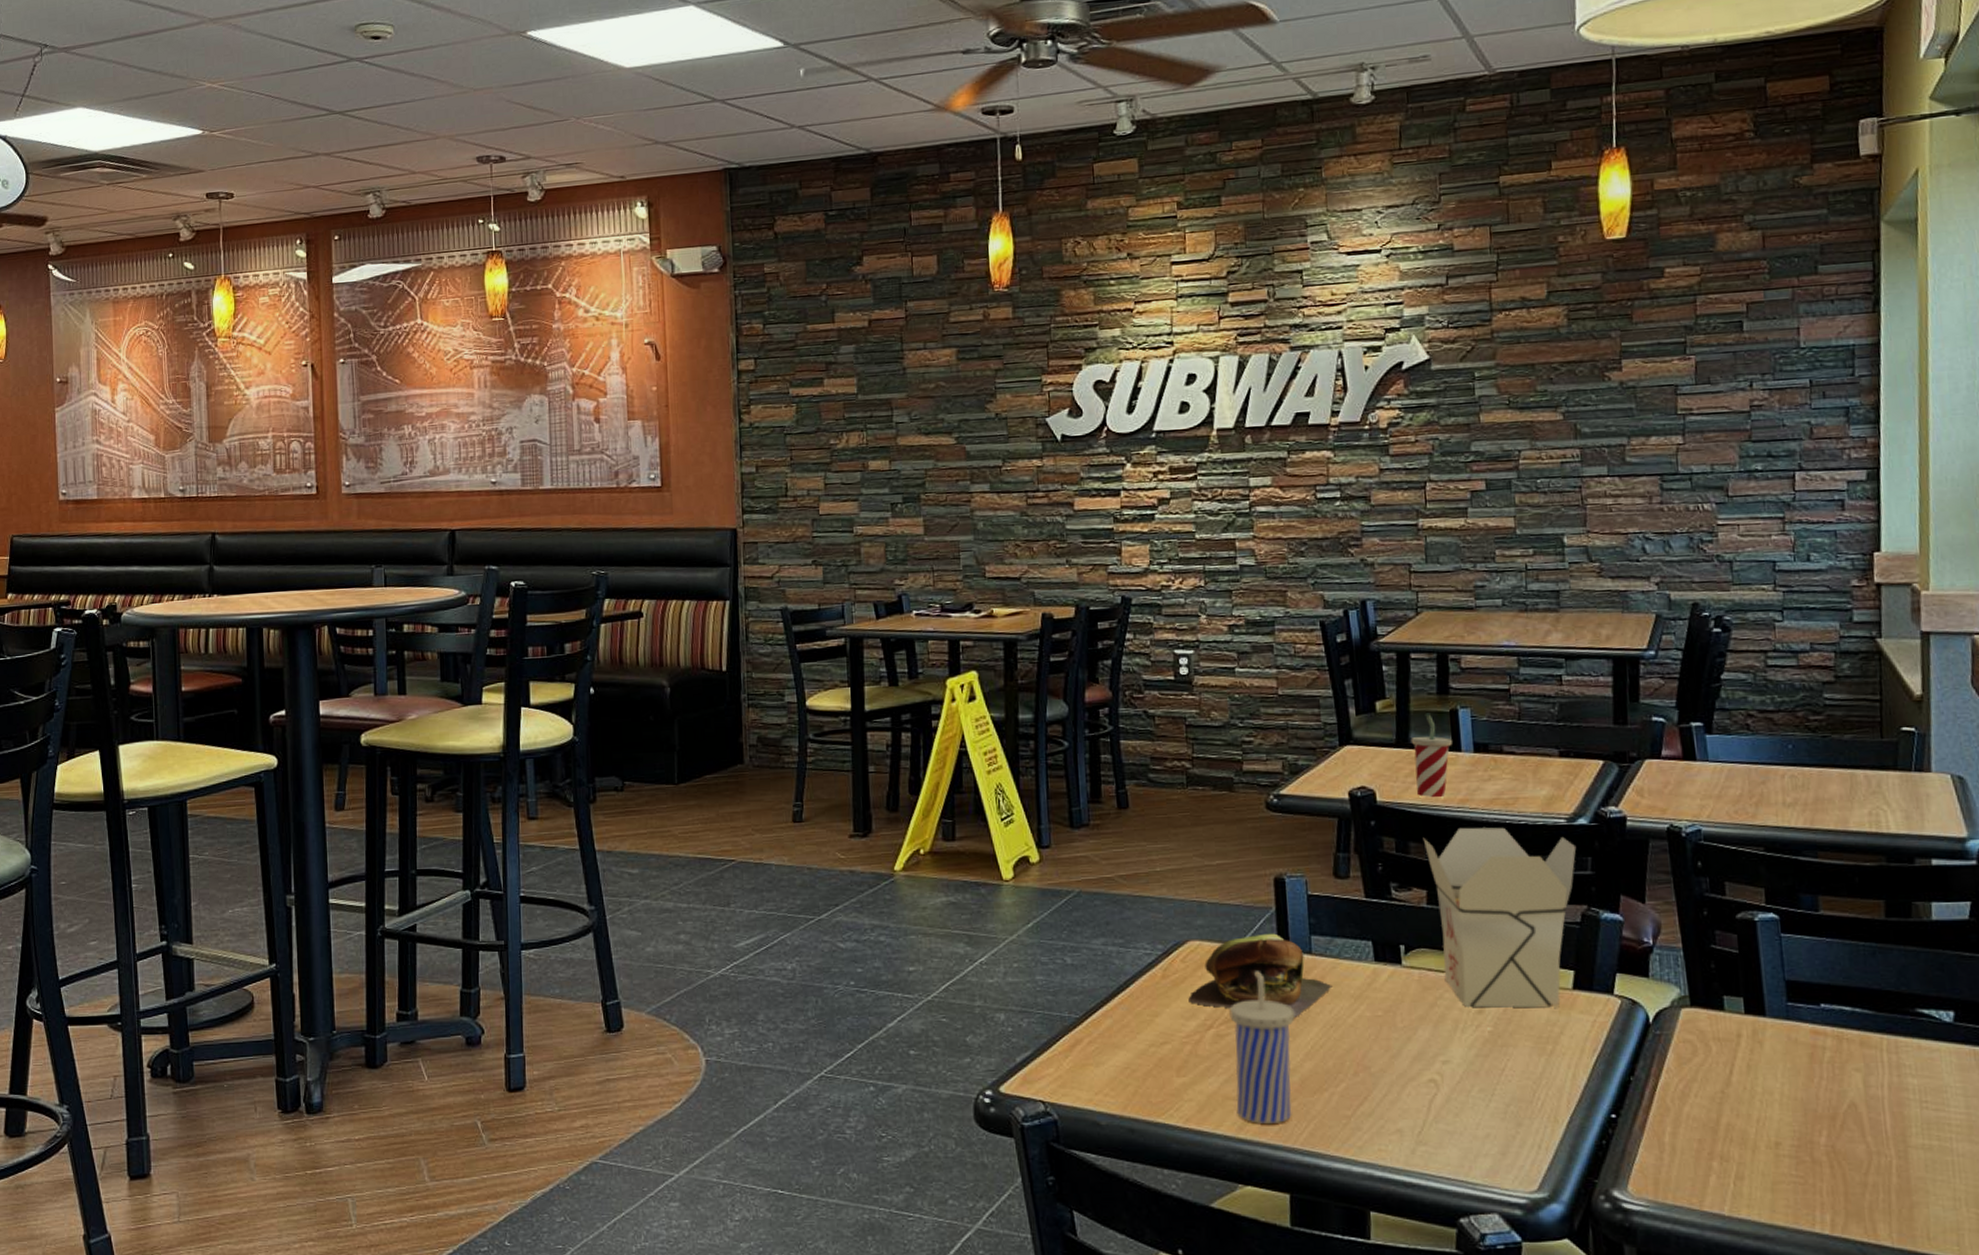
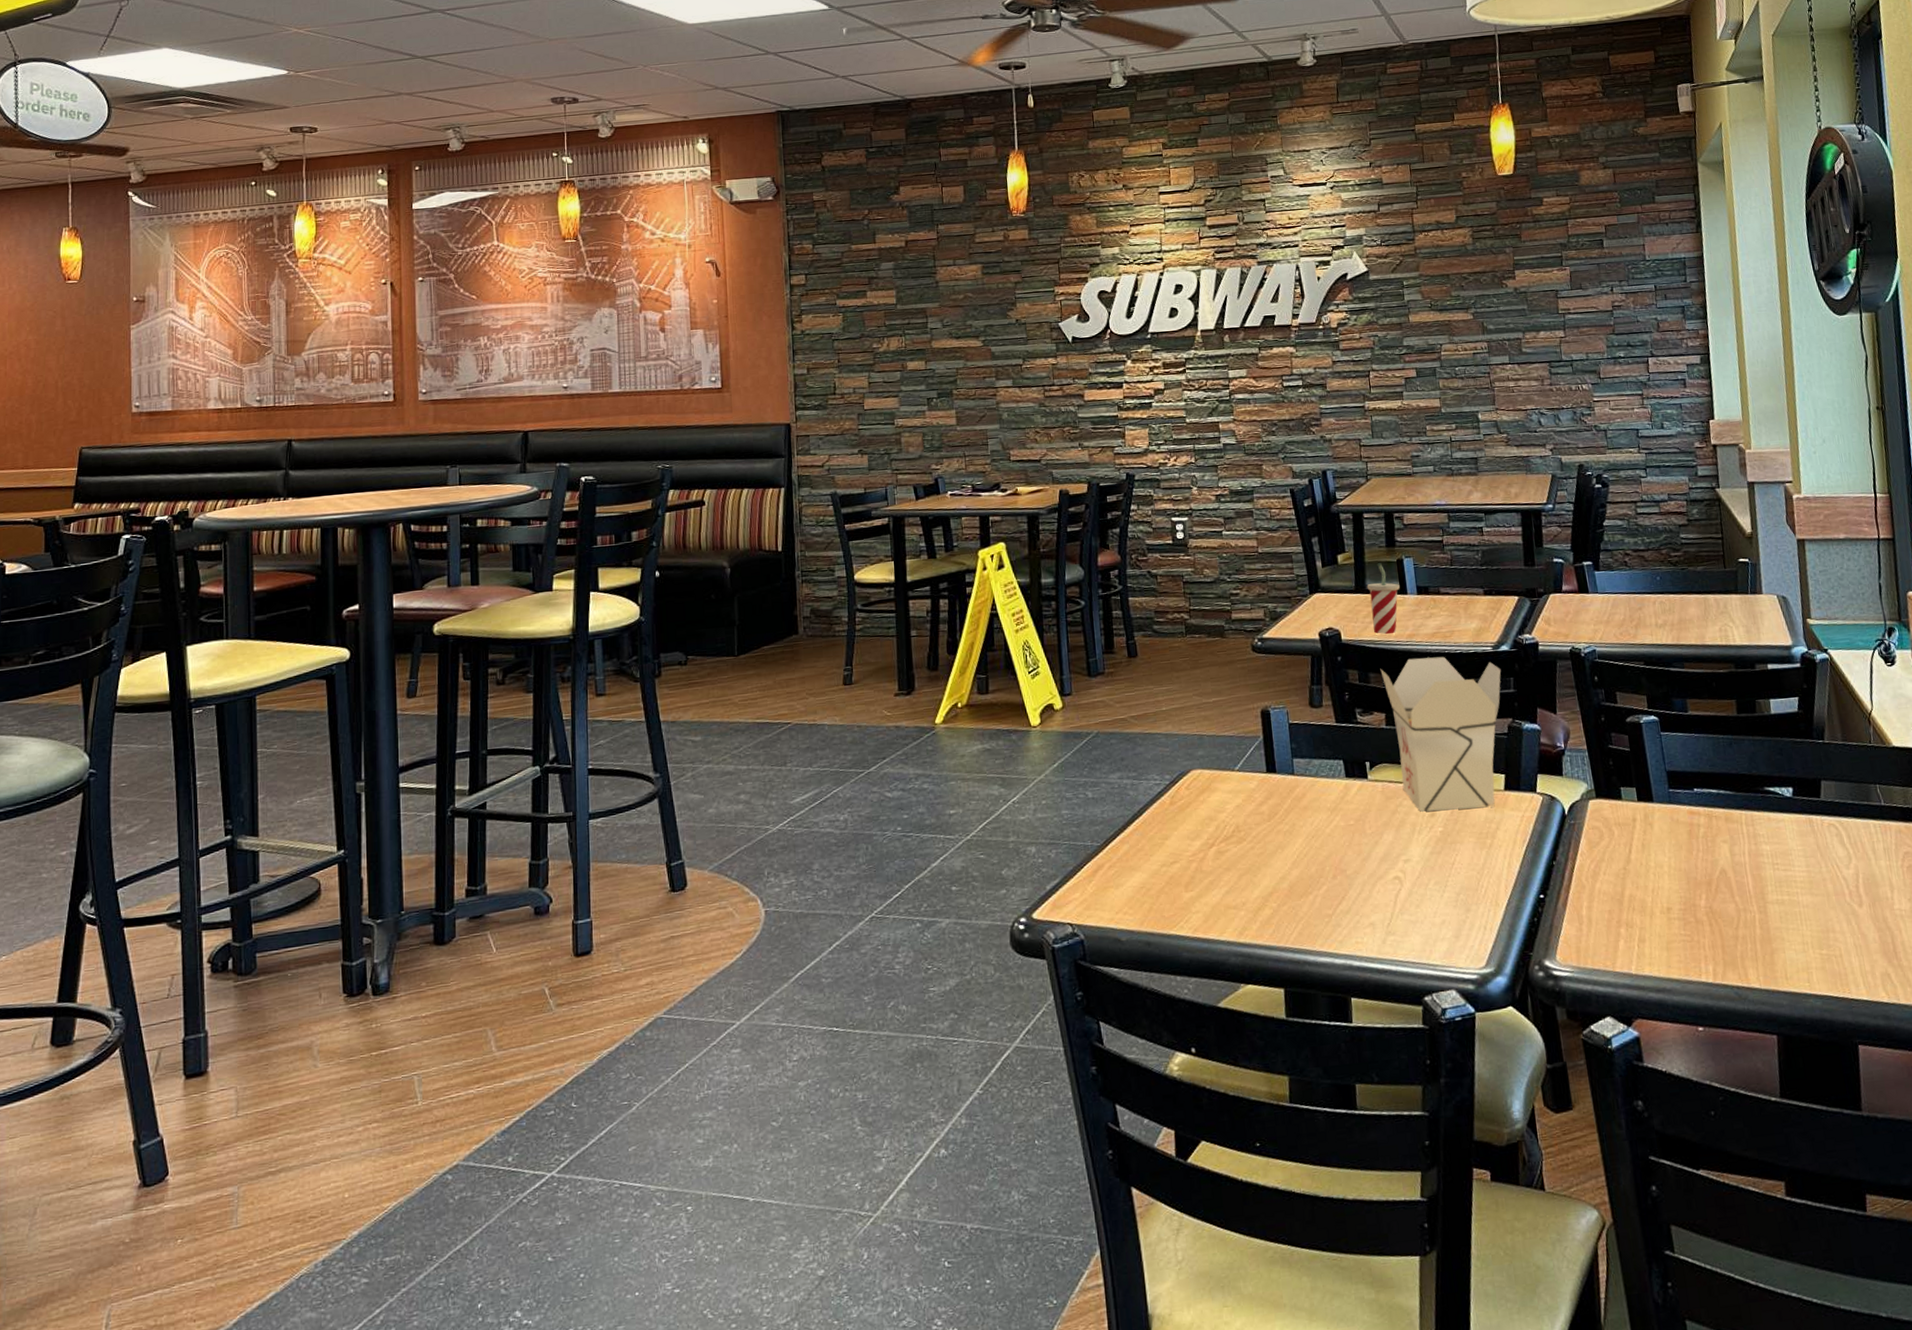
sandwich: present [1188,933,1333,1017] -> none [1193,758,1312,831]
beverage cup: present [1229,971,1294,1123] -> none [1228,792,1284,928]

